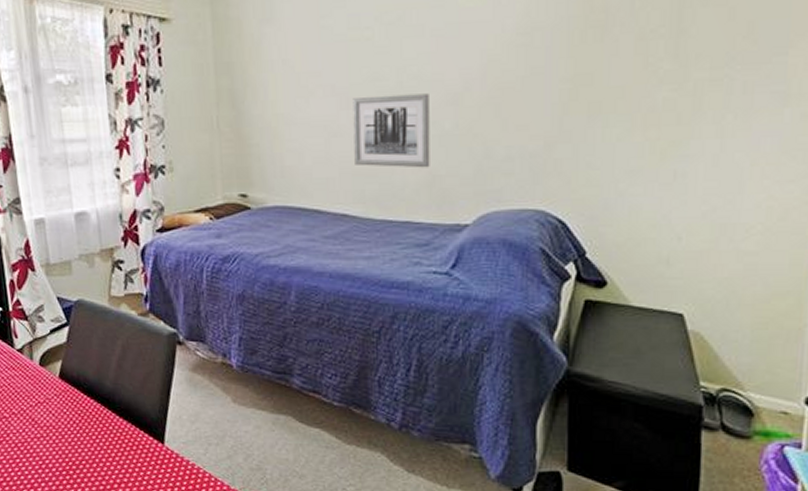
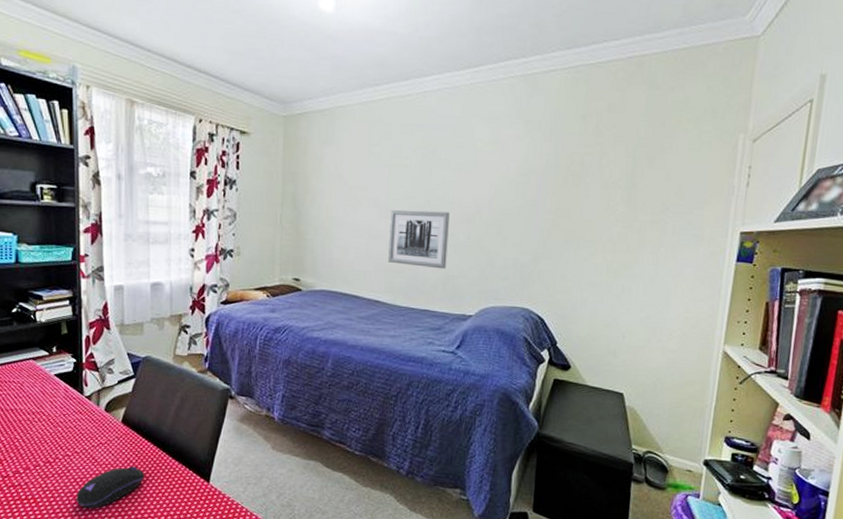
computer mouse: none [18,426,91,477] -> present [76,465,145,509]

